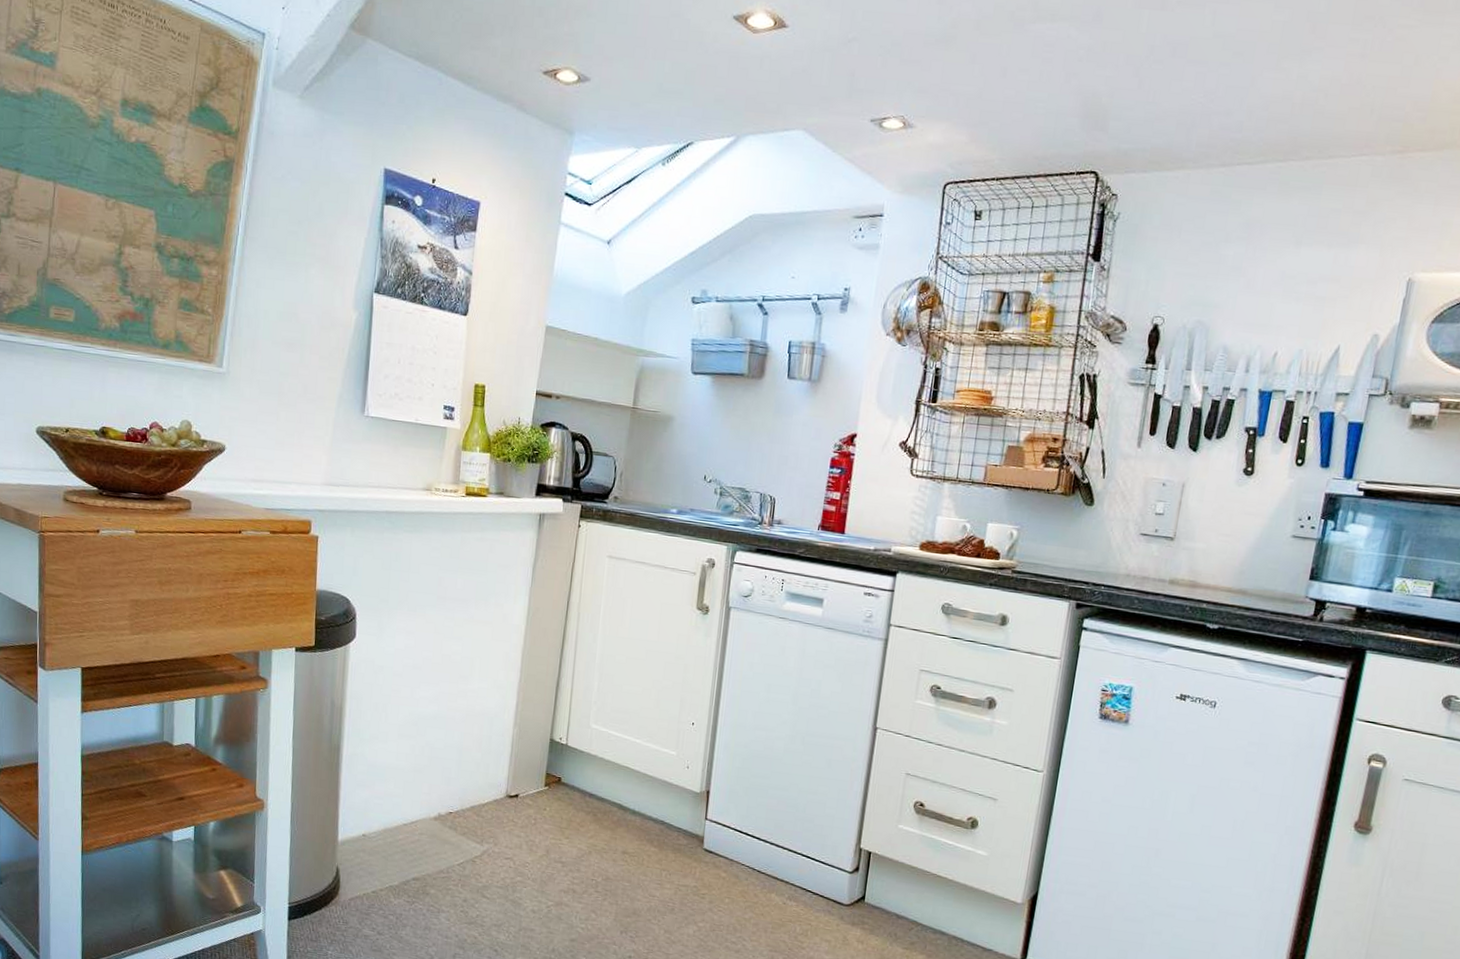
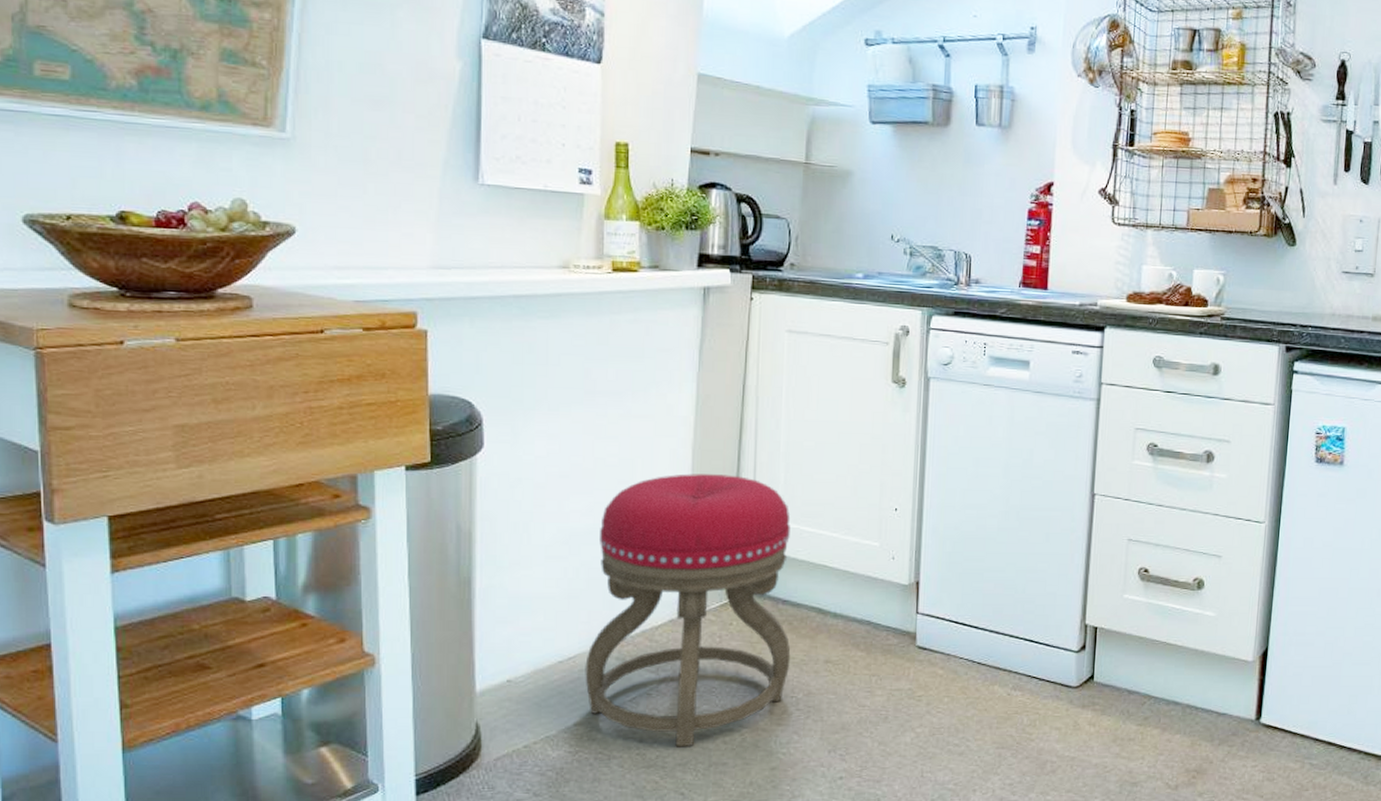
stool: none [423,674,601,911] -> present [585,473,791,747]

